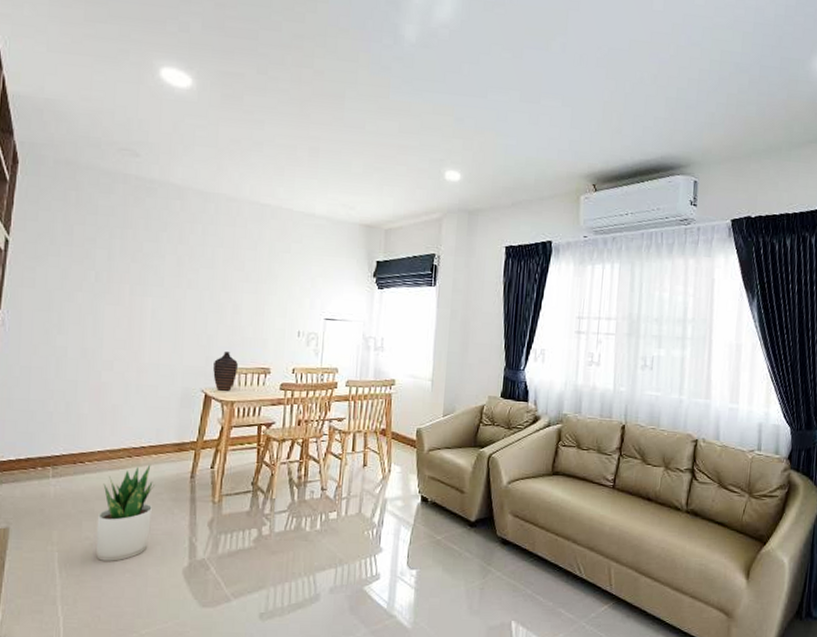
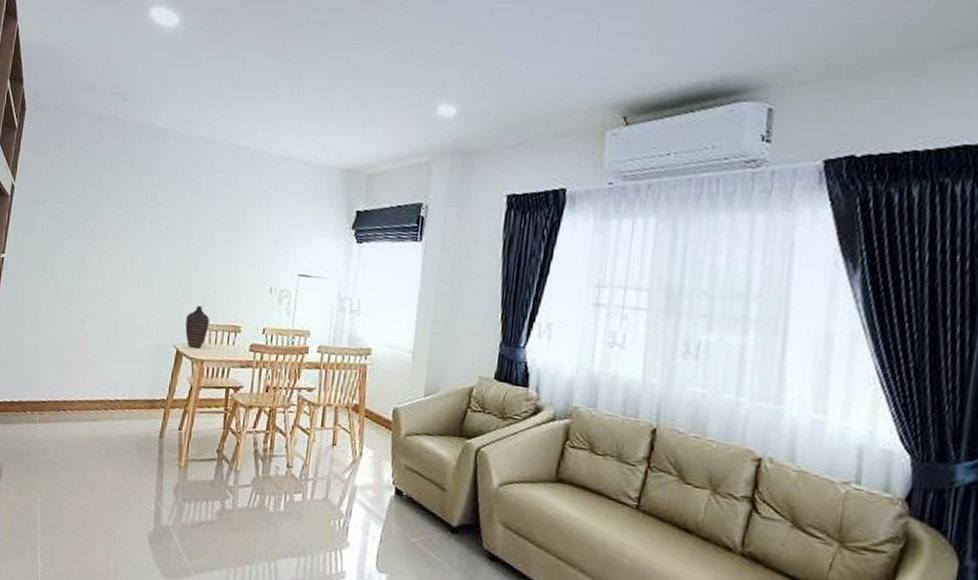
planter: present [95,464,154,561] -> none [72,419,126,516]

